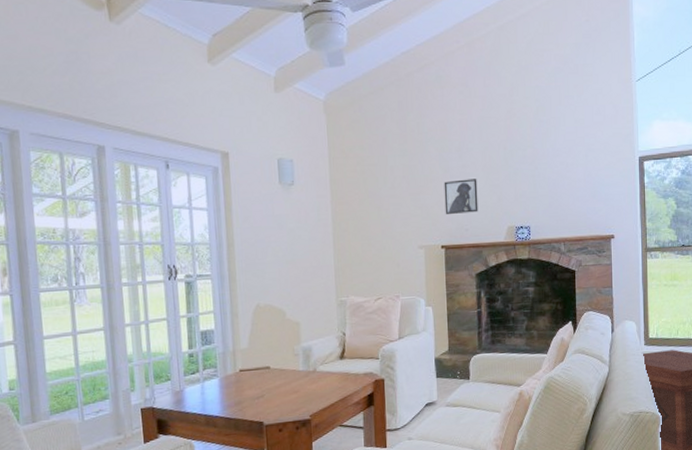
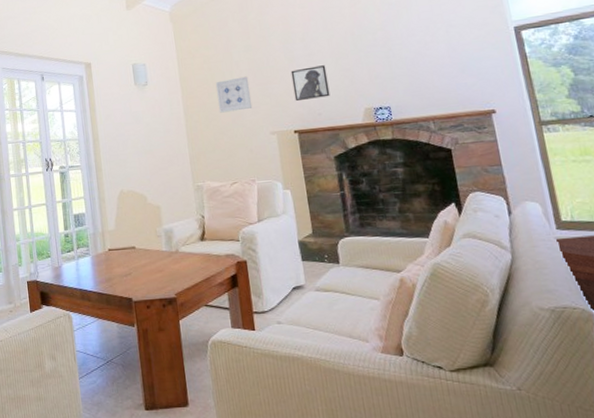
wall art: none [367,184,404,222] -> present [215,76,253,113]

